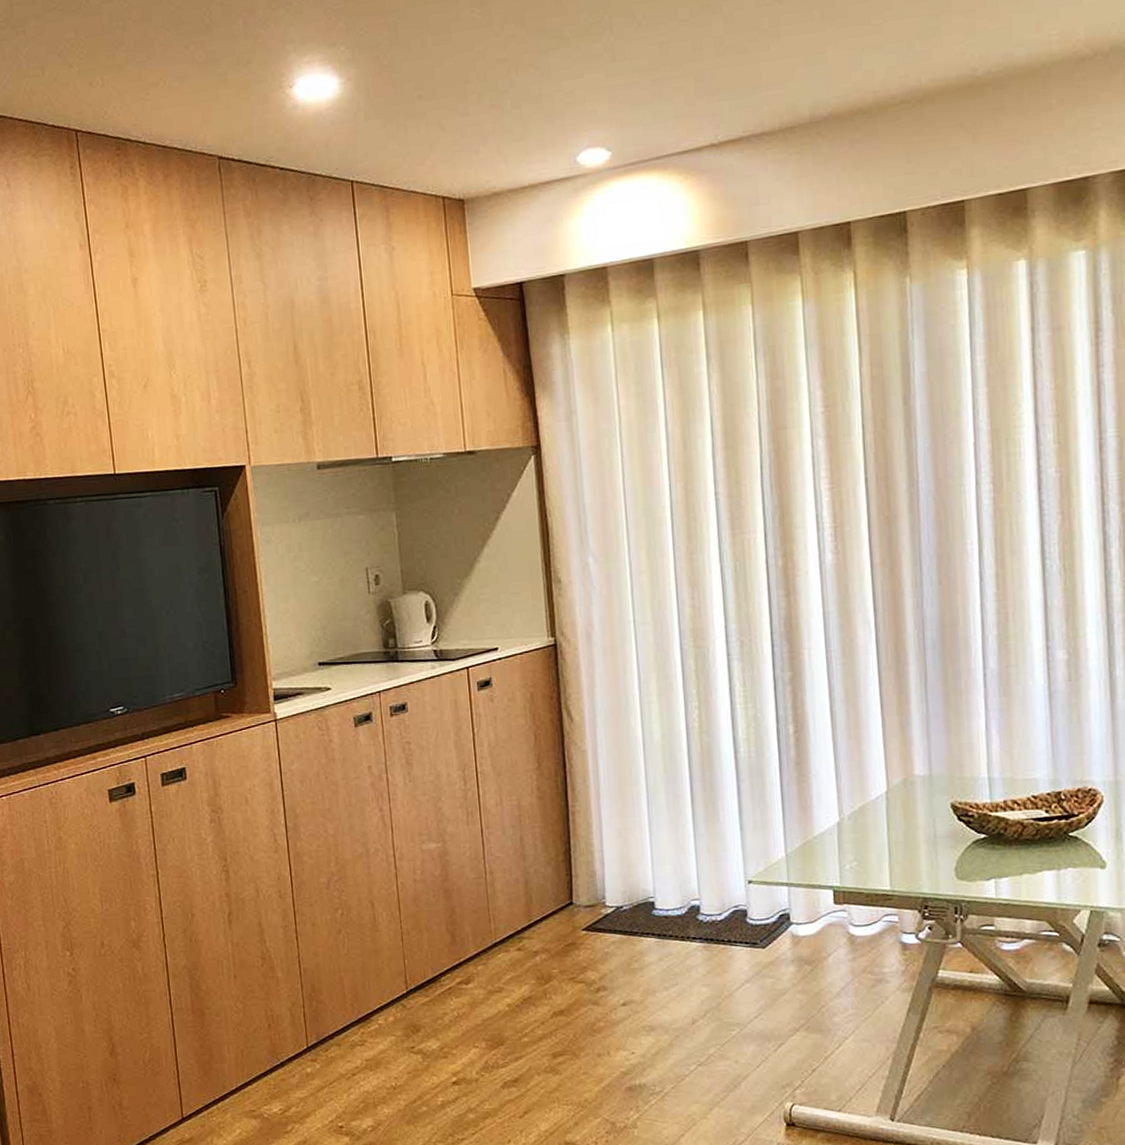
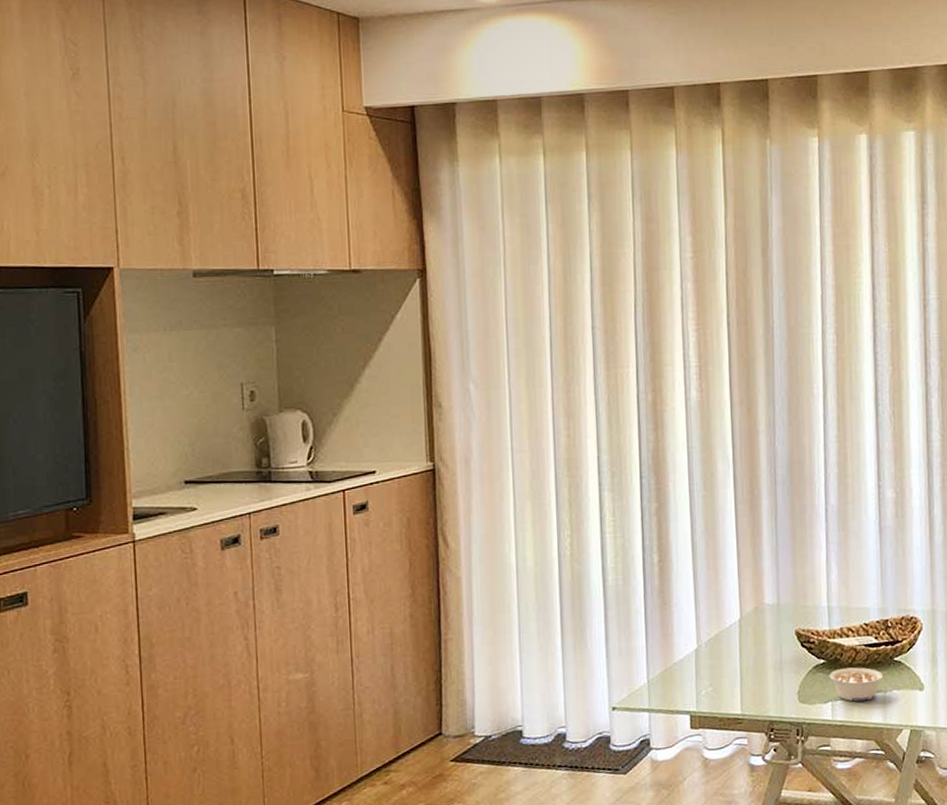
legume: none [991,842,1057,879] -> present [829,667,884,702]

